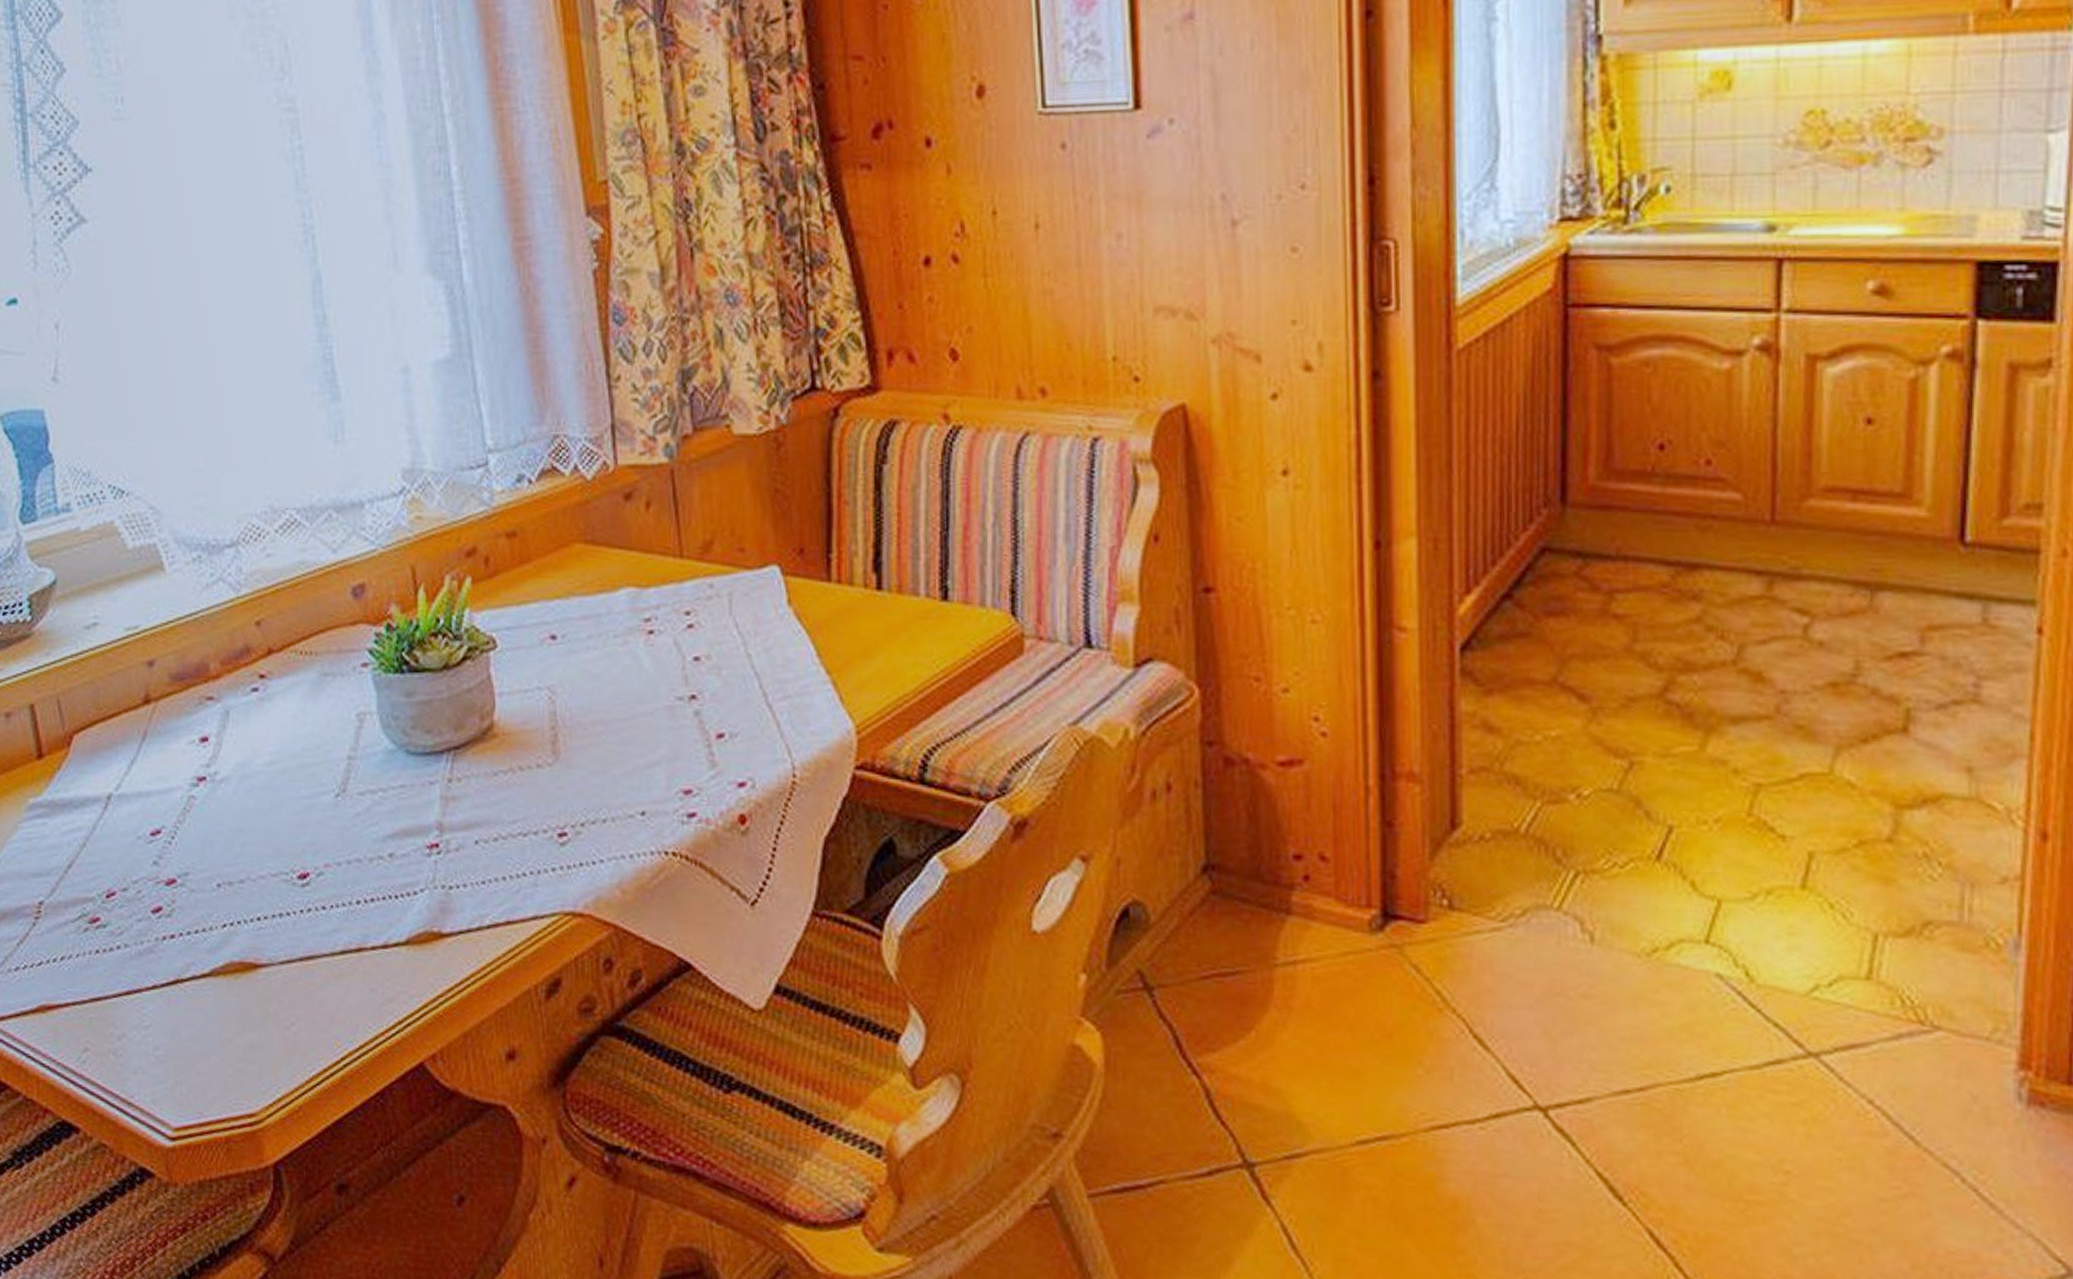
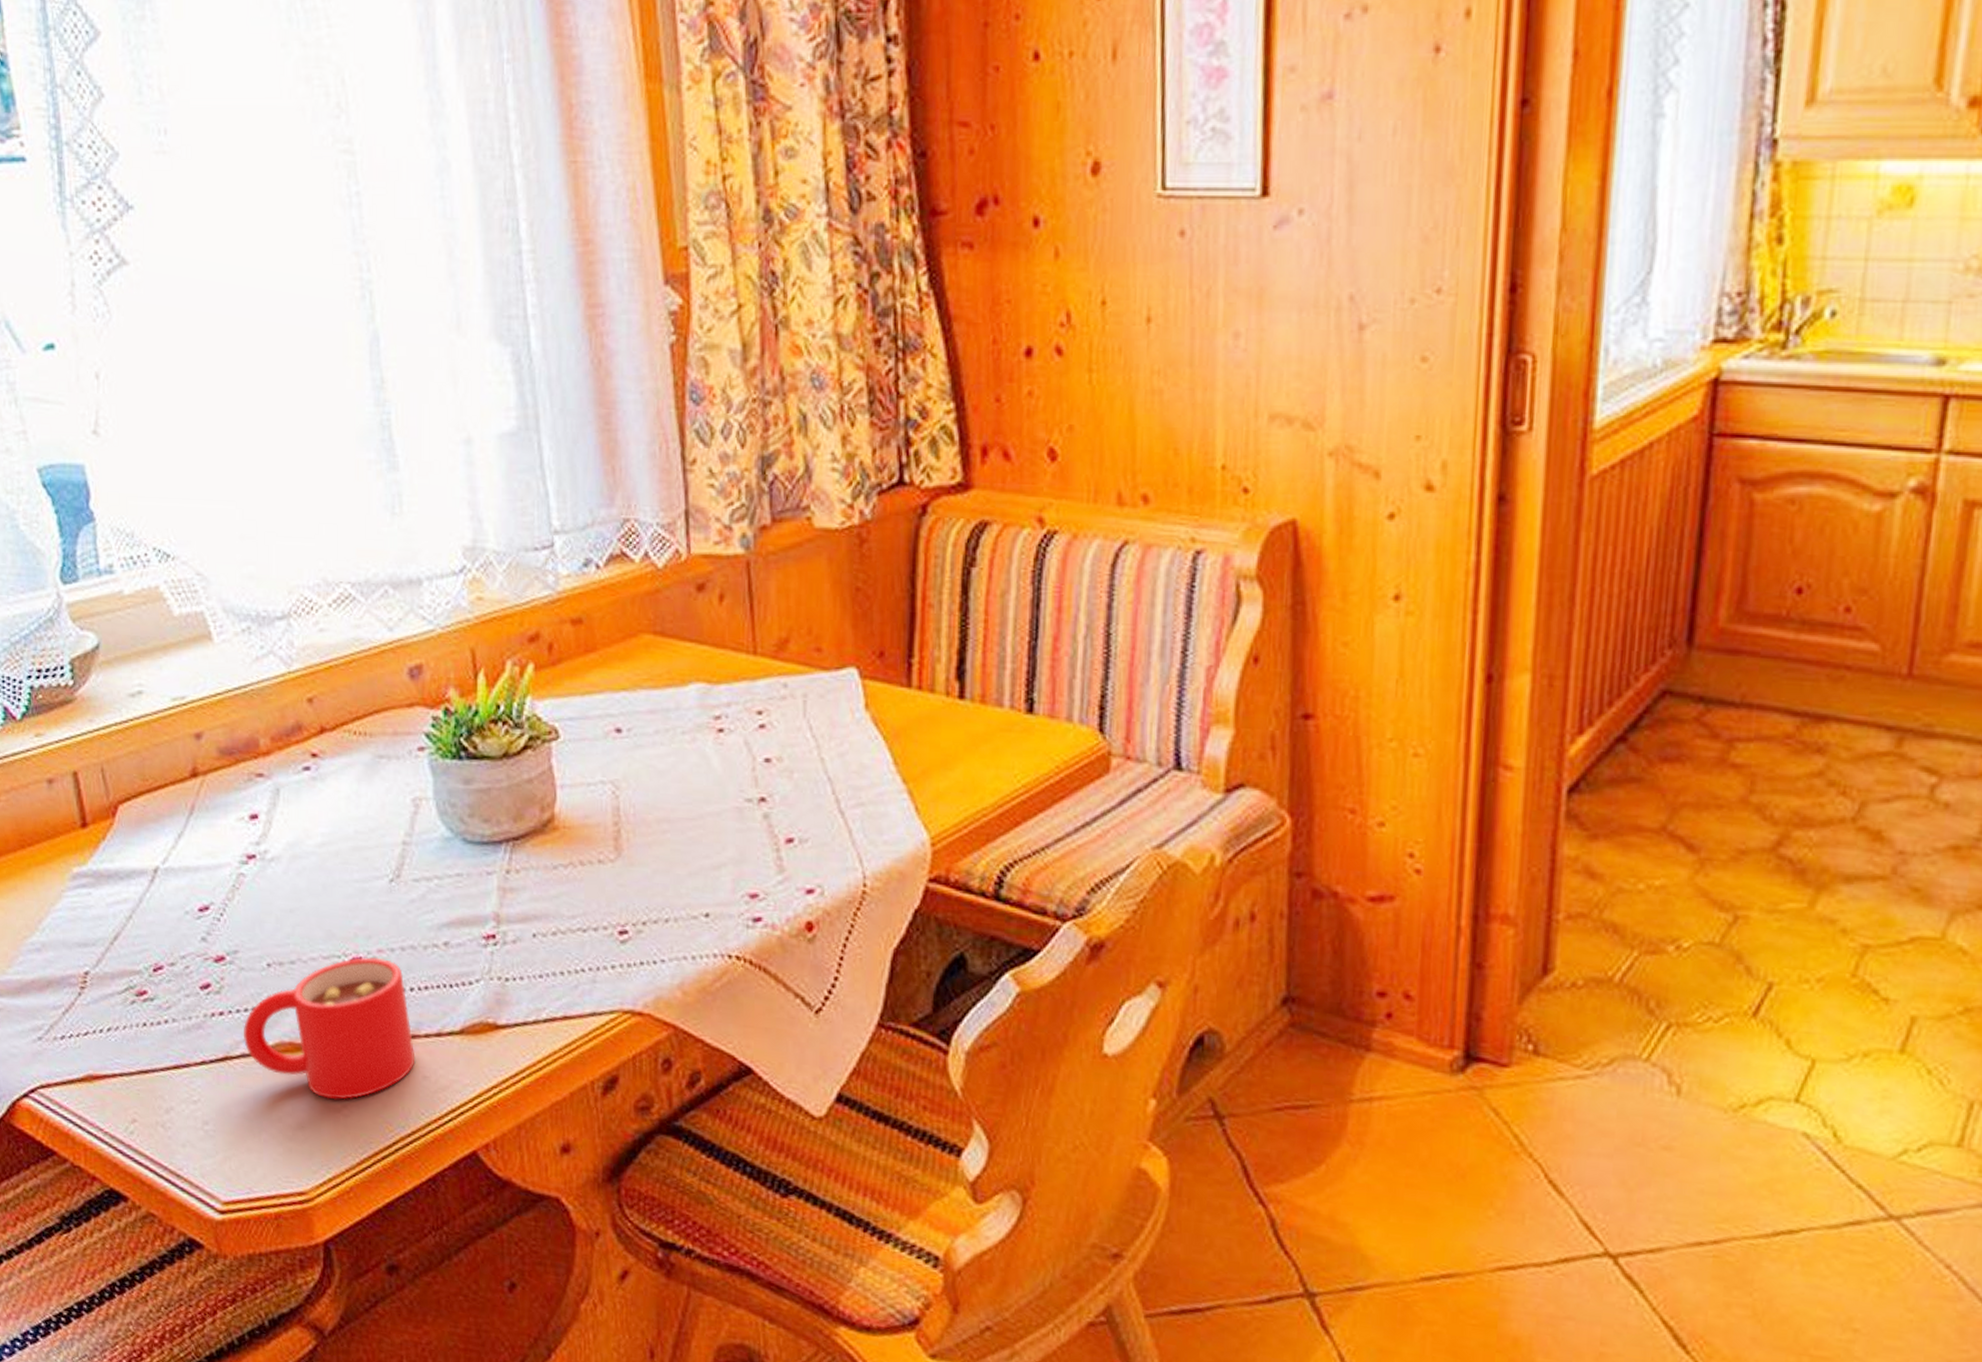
mug: none [194,871,363,1018] -> present [244,956,416,1100]

